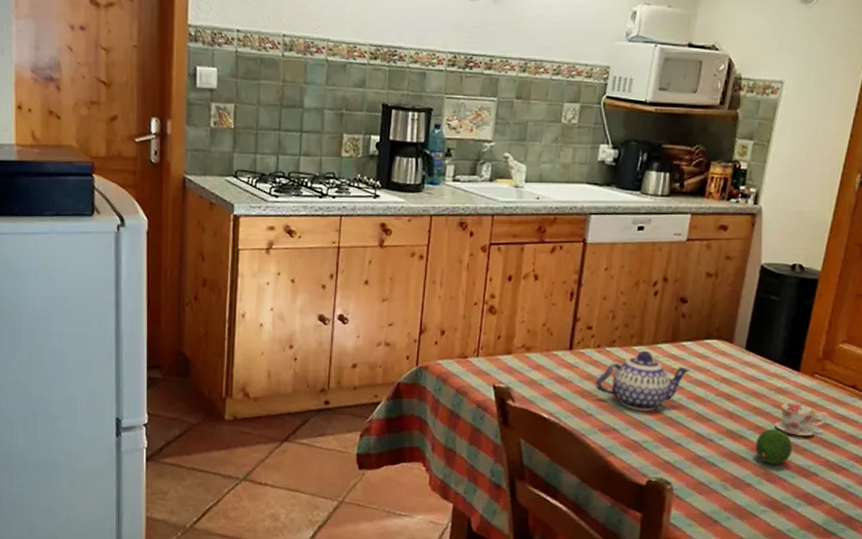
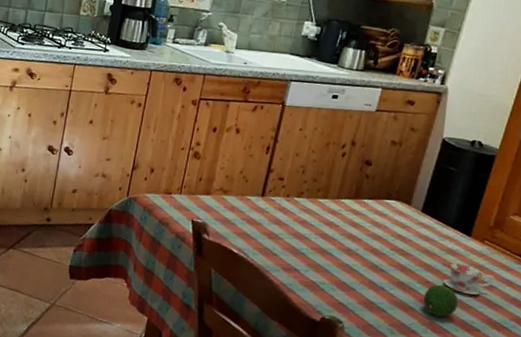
teapot: present [594,350,691,411] -> none [281,203,370,257]

